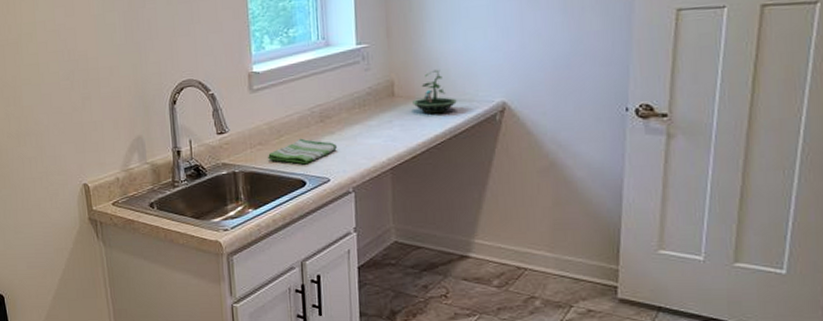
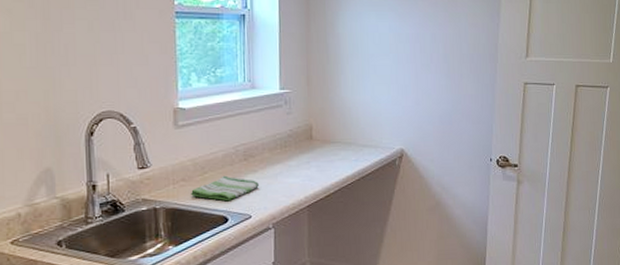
terrarium: present [412,69,457,114] -> none [328,117,365,157]

